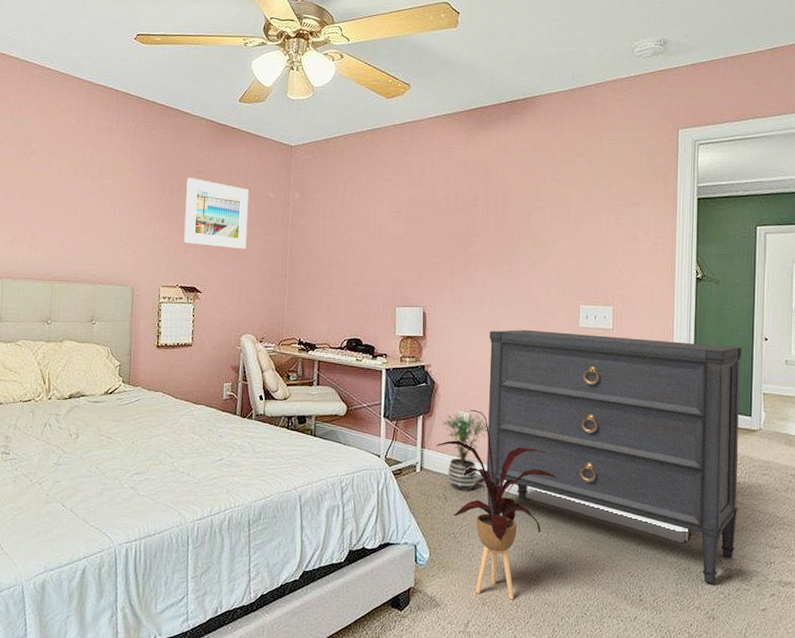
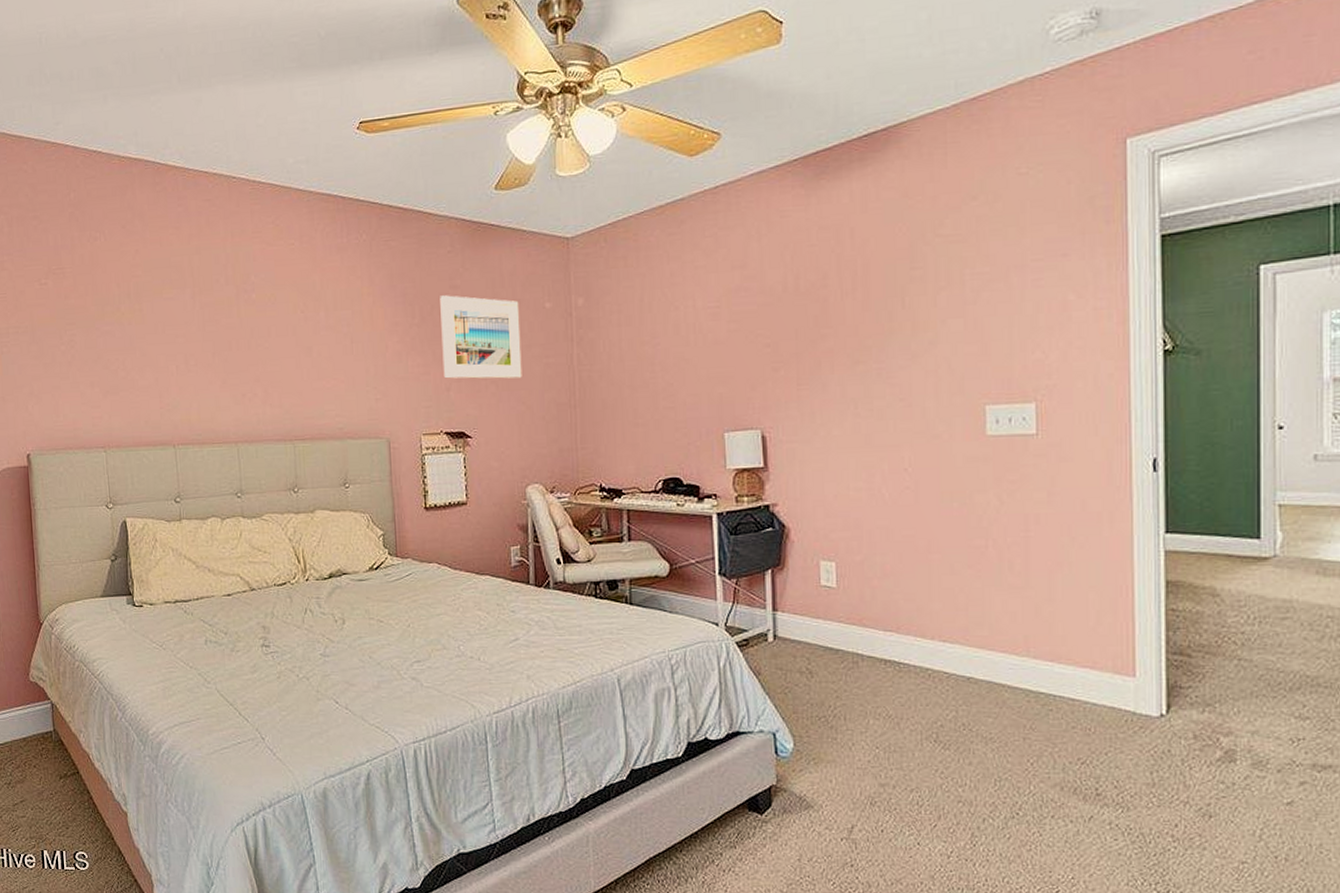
house plant: present [435,409,558,599] -> none [792,557,967,797]
potted plant: present [439,412,489,491] -> none [794,561,865,662]
dresser: present [486,329,743,585] -> none [857,442,1243,771]

